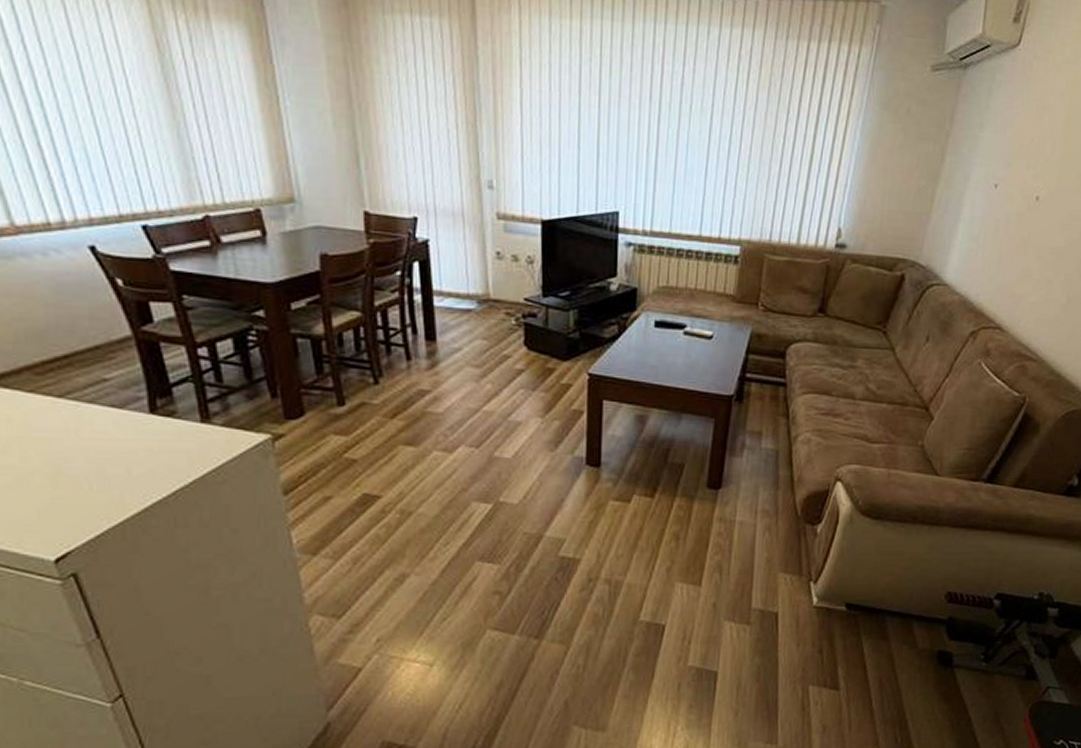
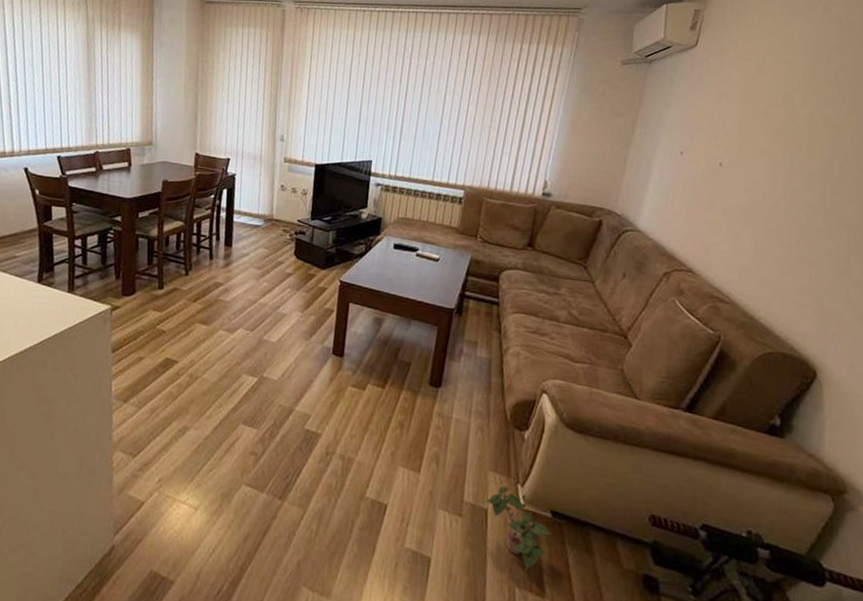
potted plant: none [775,586,848,667] -> present [485,486,554,571]

